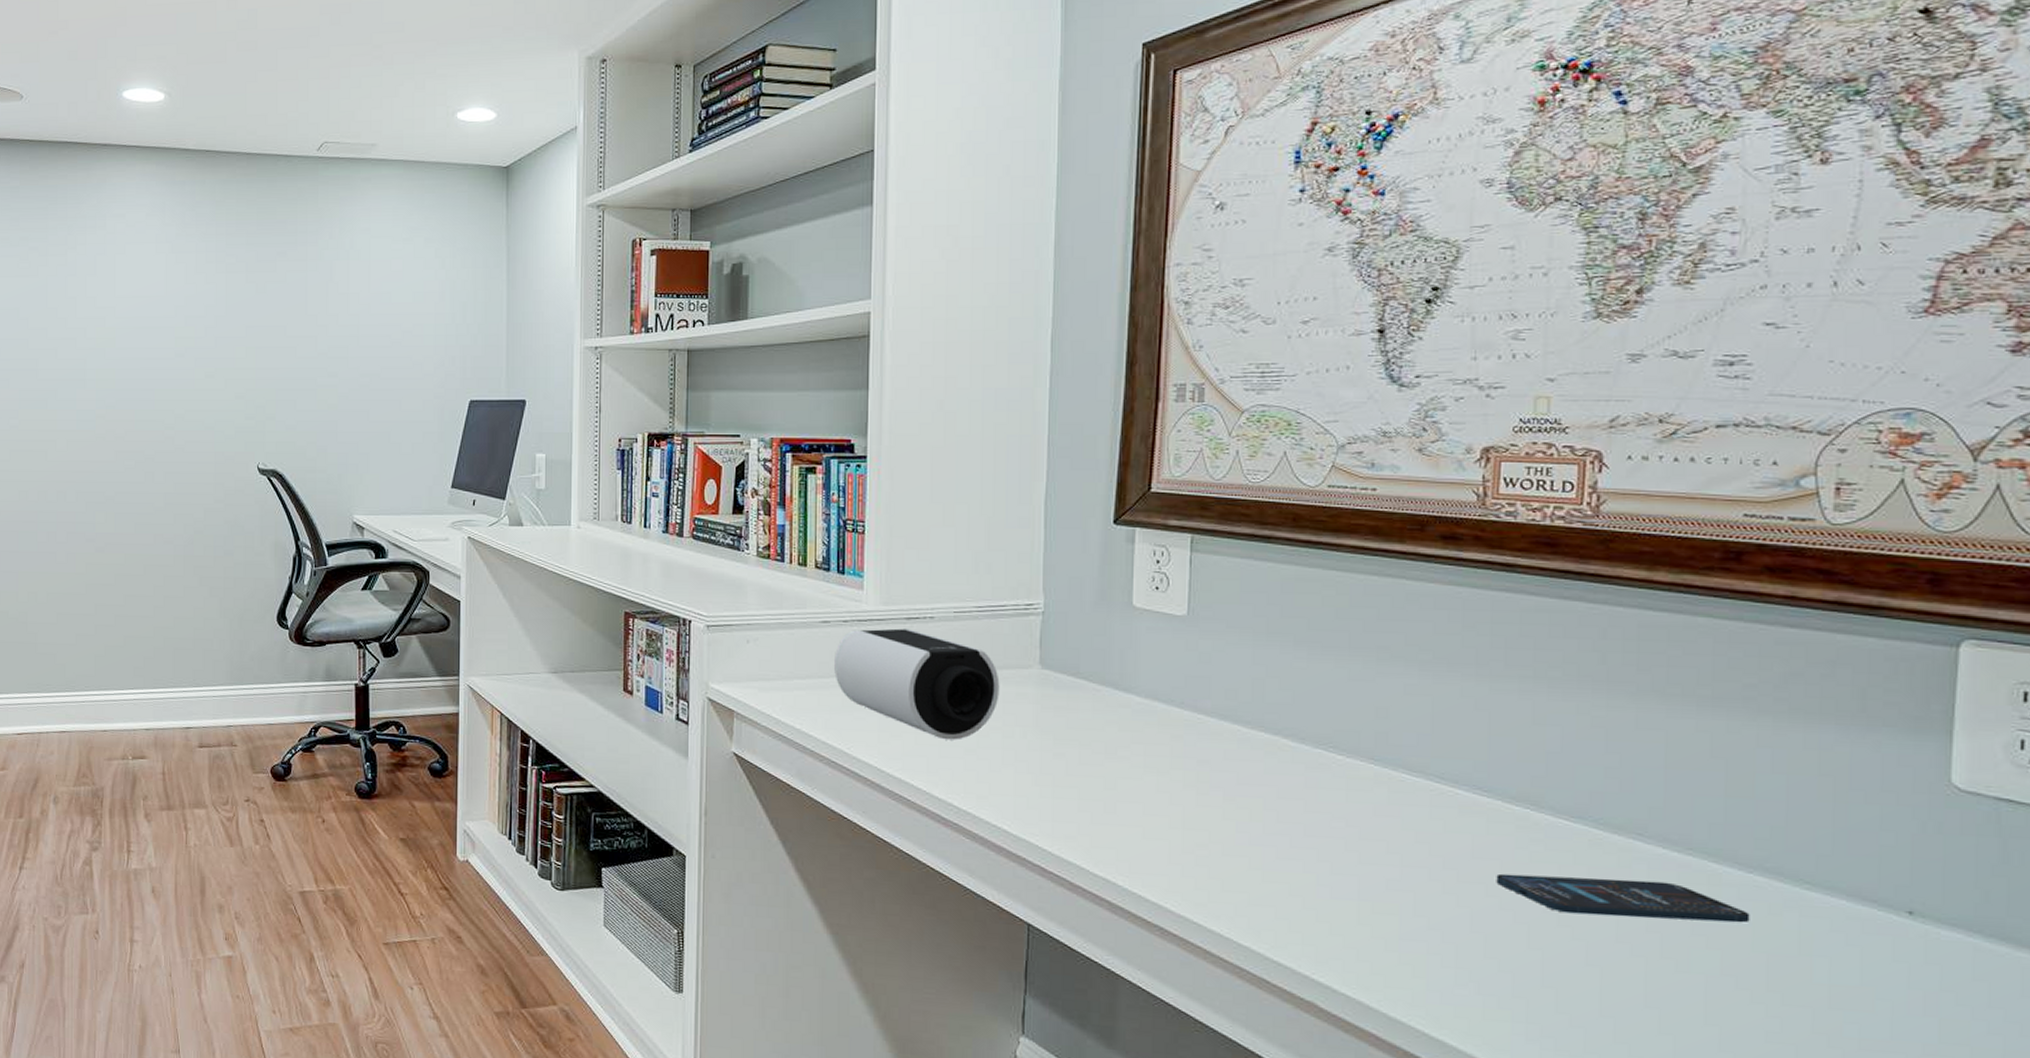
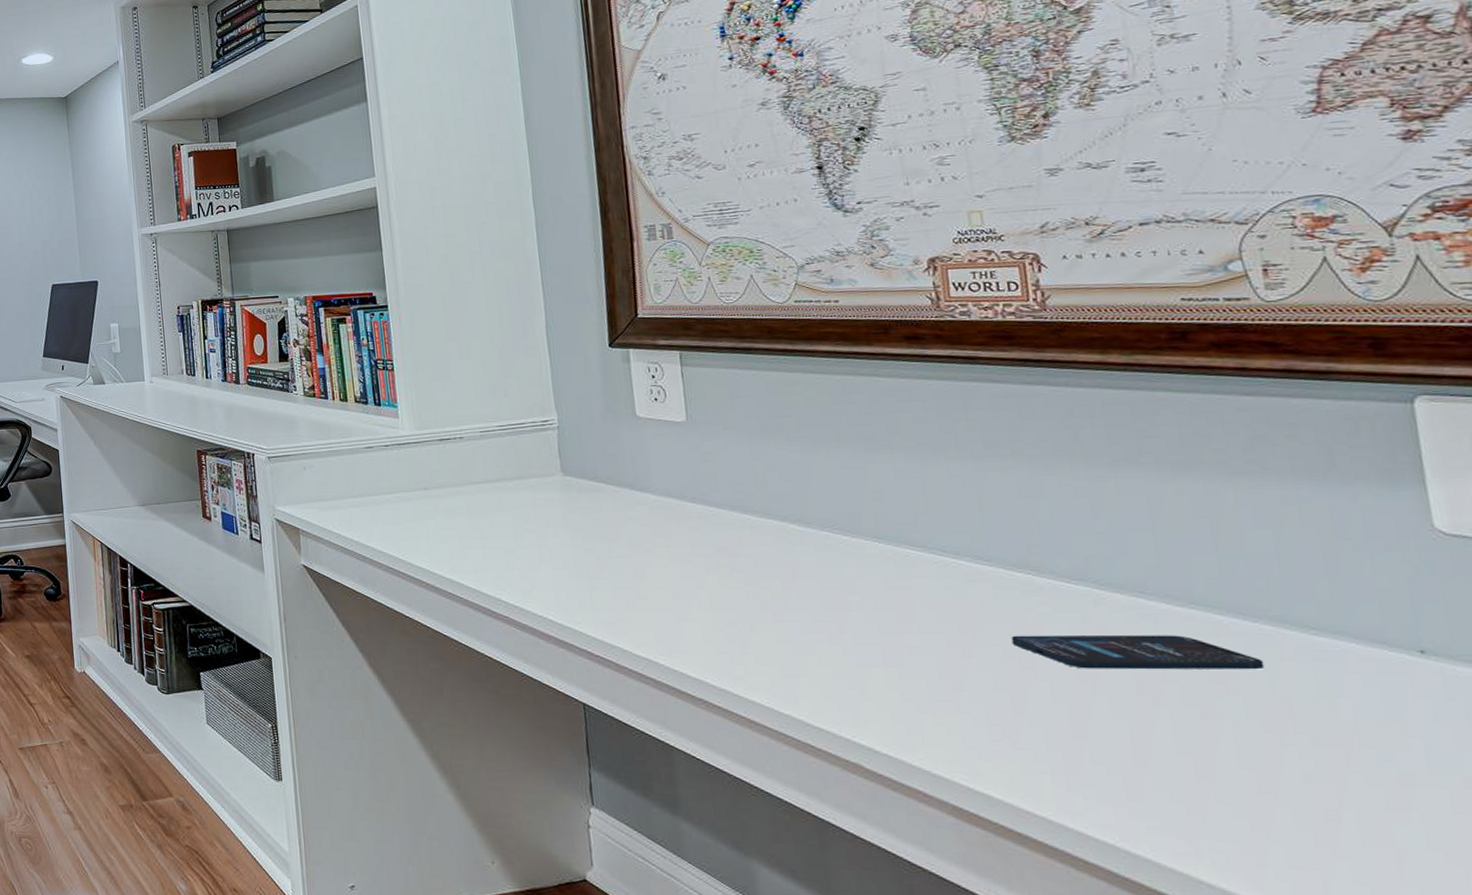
speaker: present [833,628,1000,740] -> none [380,449,530,543]

